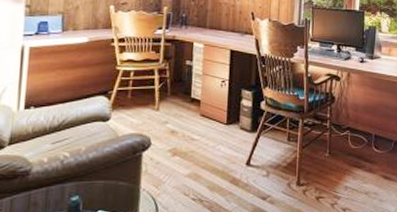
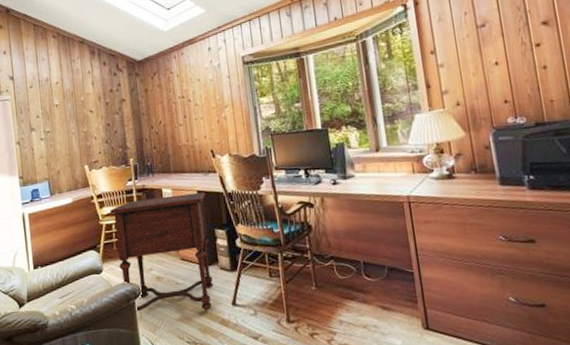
side table: none [131,50,238,169] -> present [110,192,213,312]

